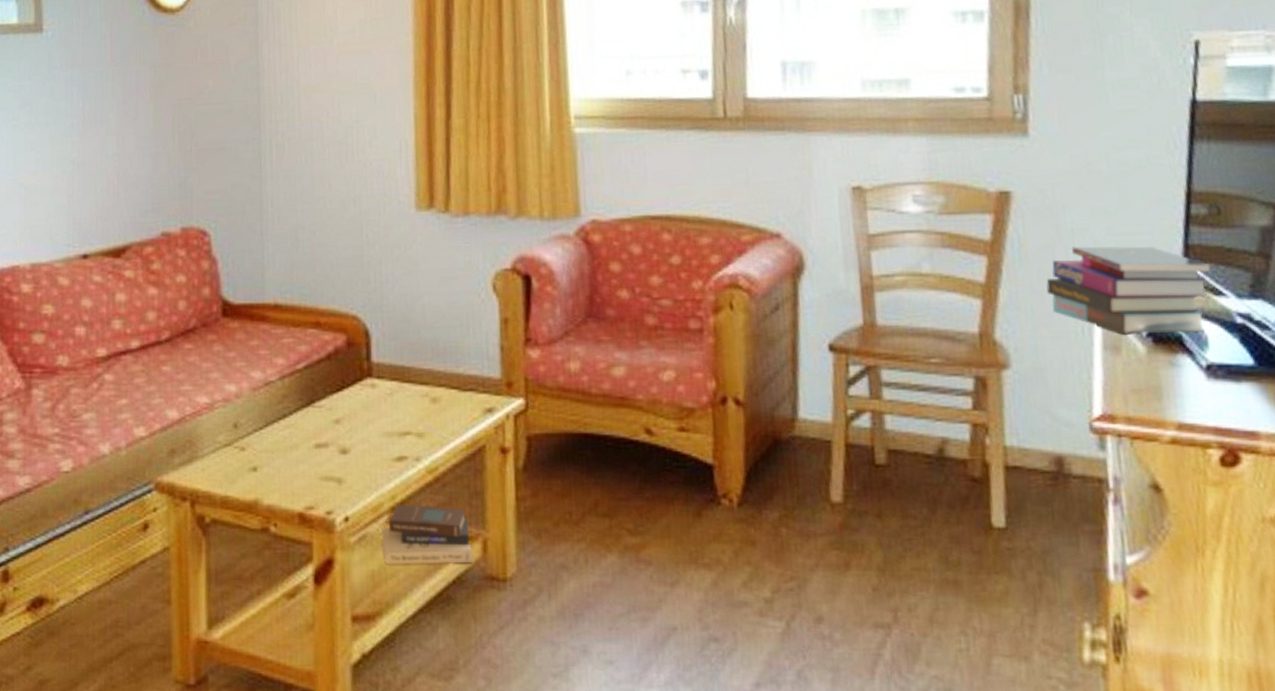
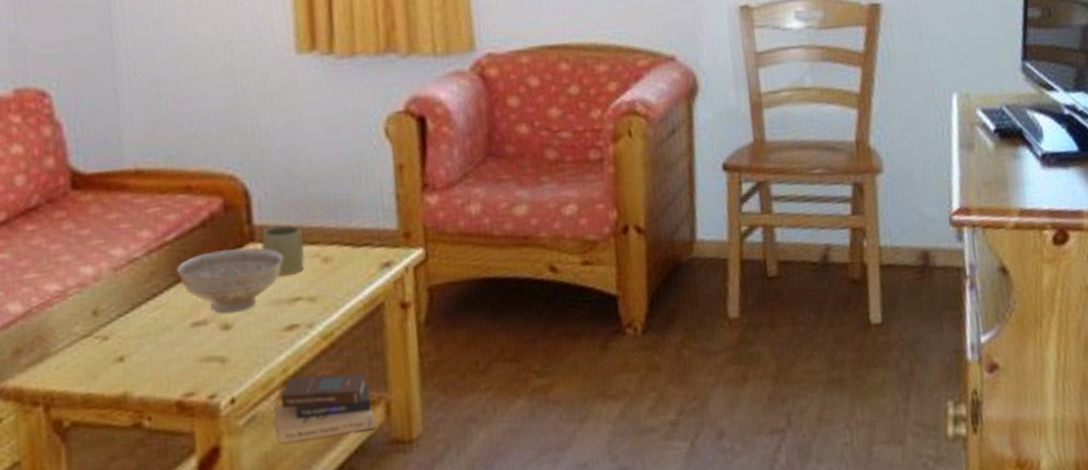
decorative bowl: none [304,381,396,439] -> present [176,247,283,313]
mug: none [378,364,416,412] -> present [261,225,305,277]
books: present [1046,245,1211,335] -> none [911,48,1044,133]

